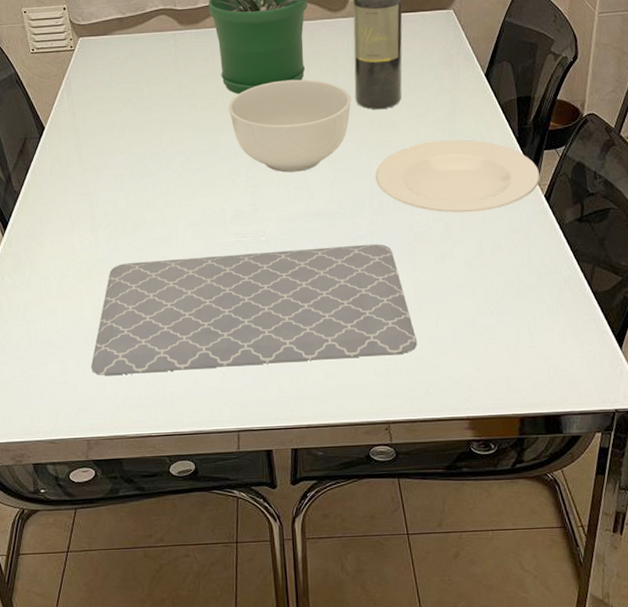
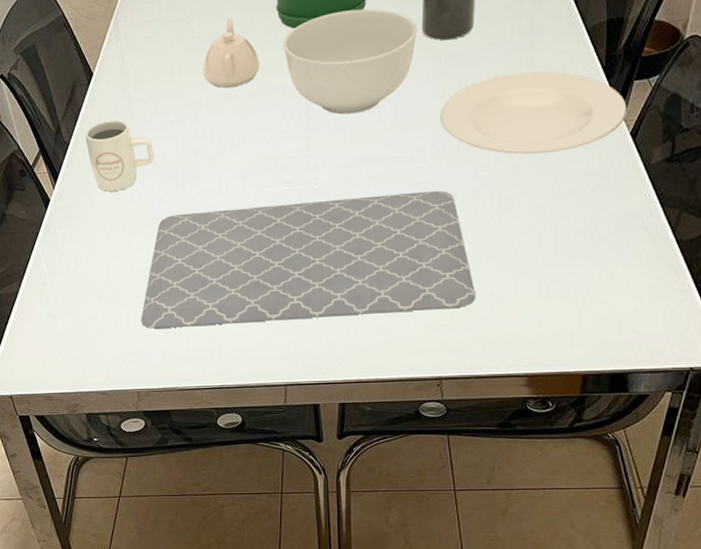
mug: none [36,171,105,240] -> present [85,119,155,192]
teapot: none [152,82,207,145] -> present [203,18,260,88]

